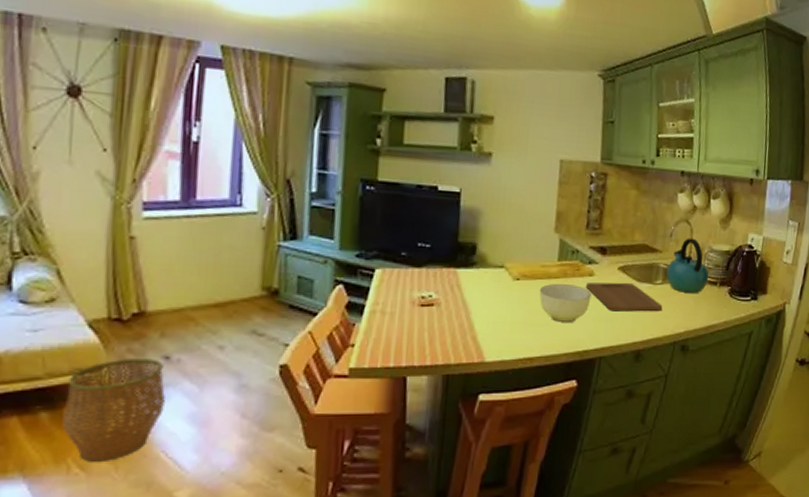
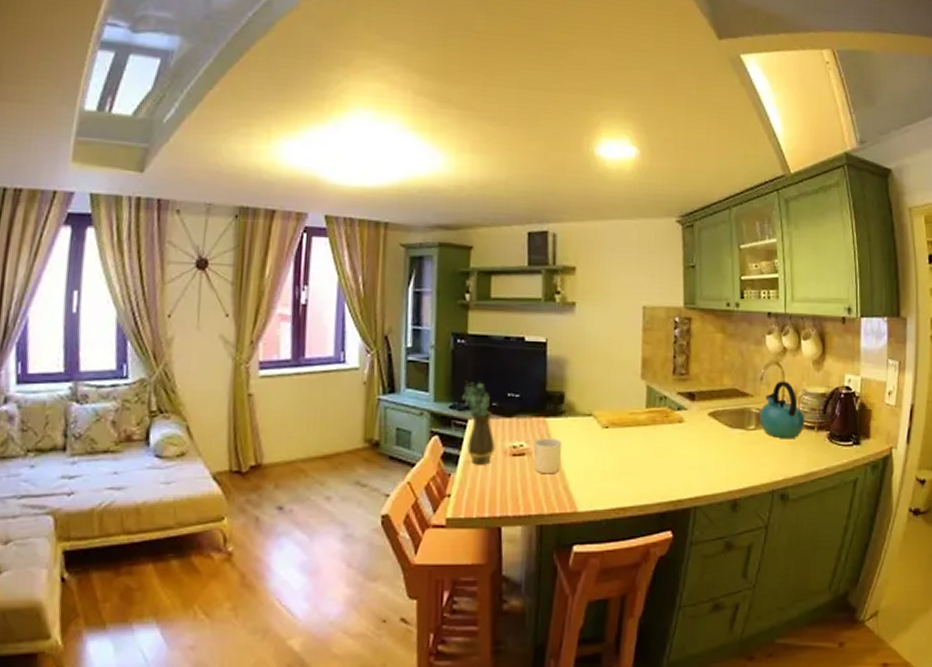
basket: present [62,358,165,462] -> none [190,509,279,608]
vase: none [370,229,403,315] -> present [462,380,495,465]
mug: none [442,289,473,325] -> present [533,438,563,474]
bowl: present [539,283,592,322] -> none [628,430,682,470]
cutting board: present [585,282,663,312] -> none [675,428,758,459]

